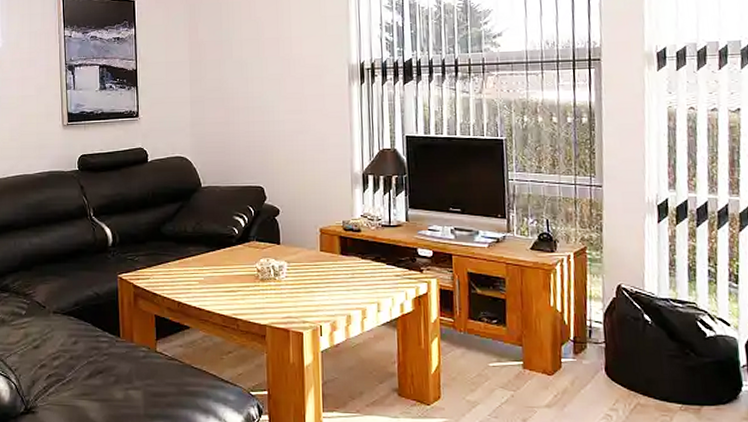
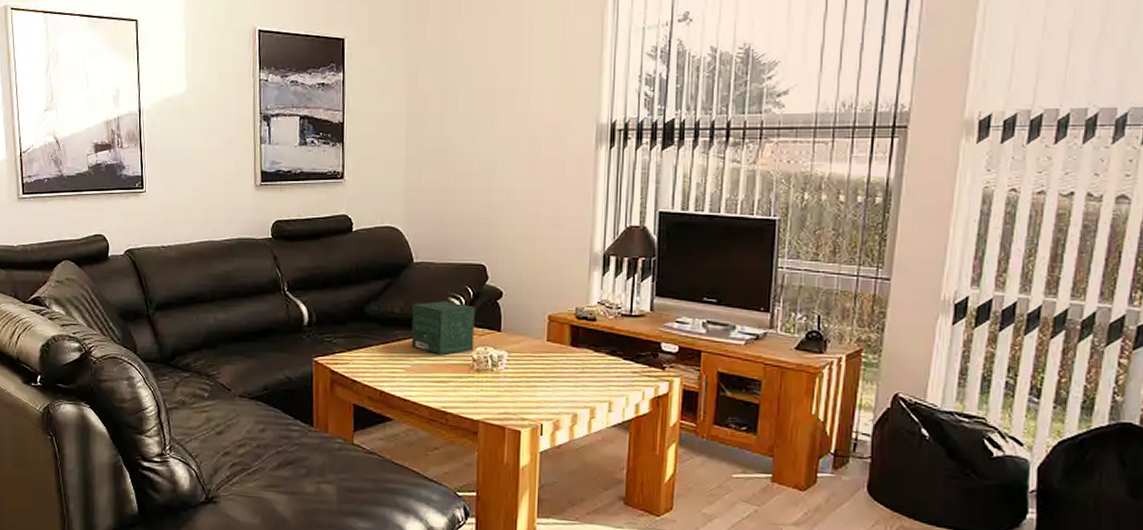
gift box: none [202,220,258,268] -> present [411,301,475,356]

